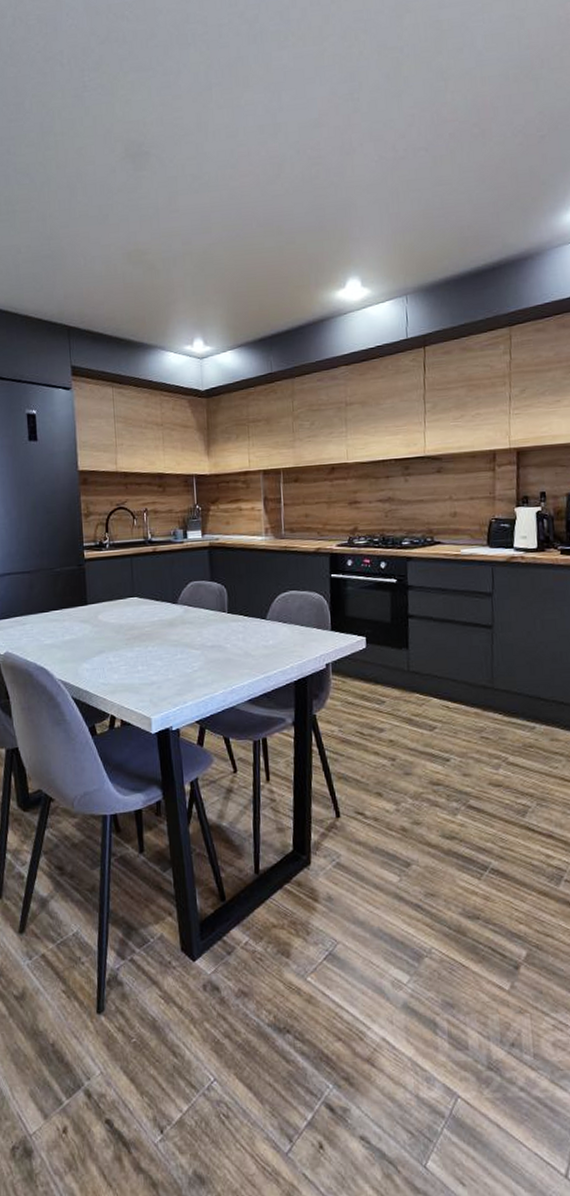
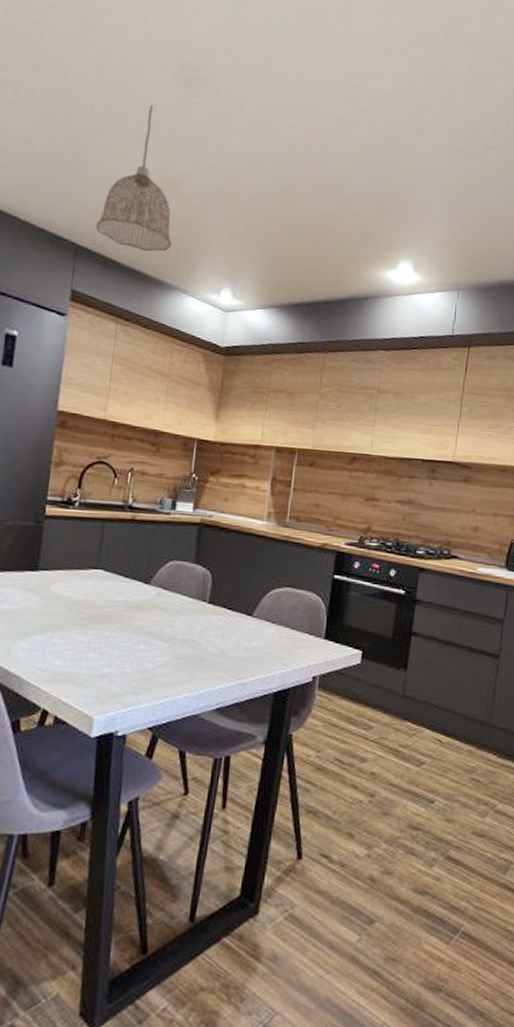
pendant lamp: none [80,187,146,320] -> present [95,105,173,252]

